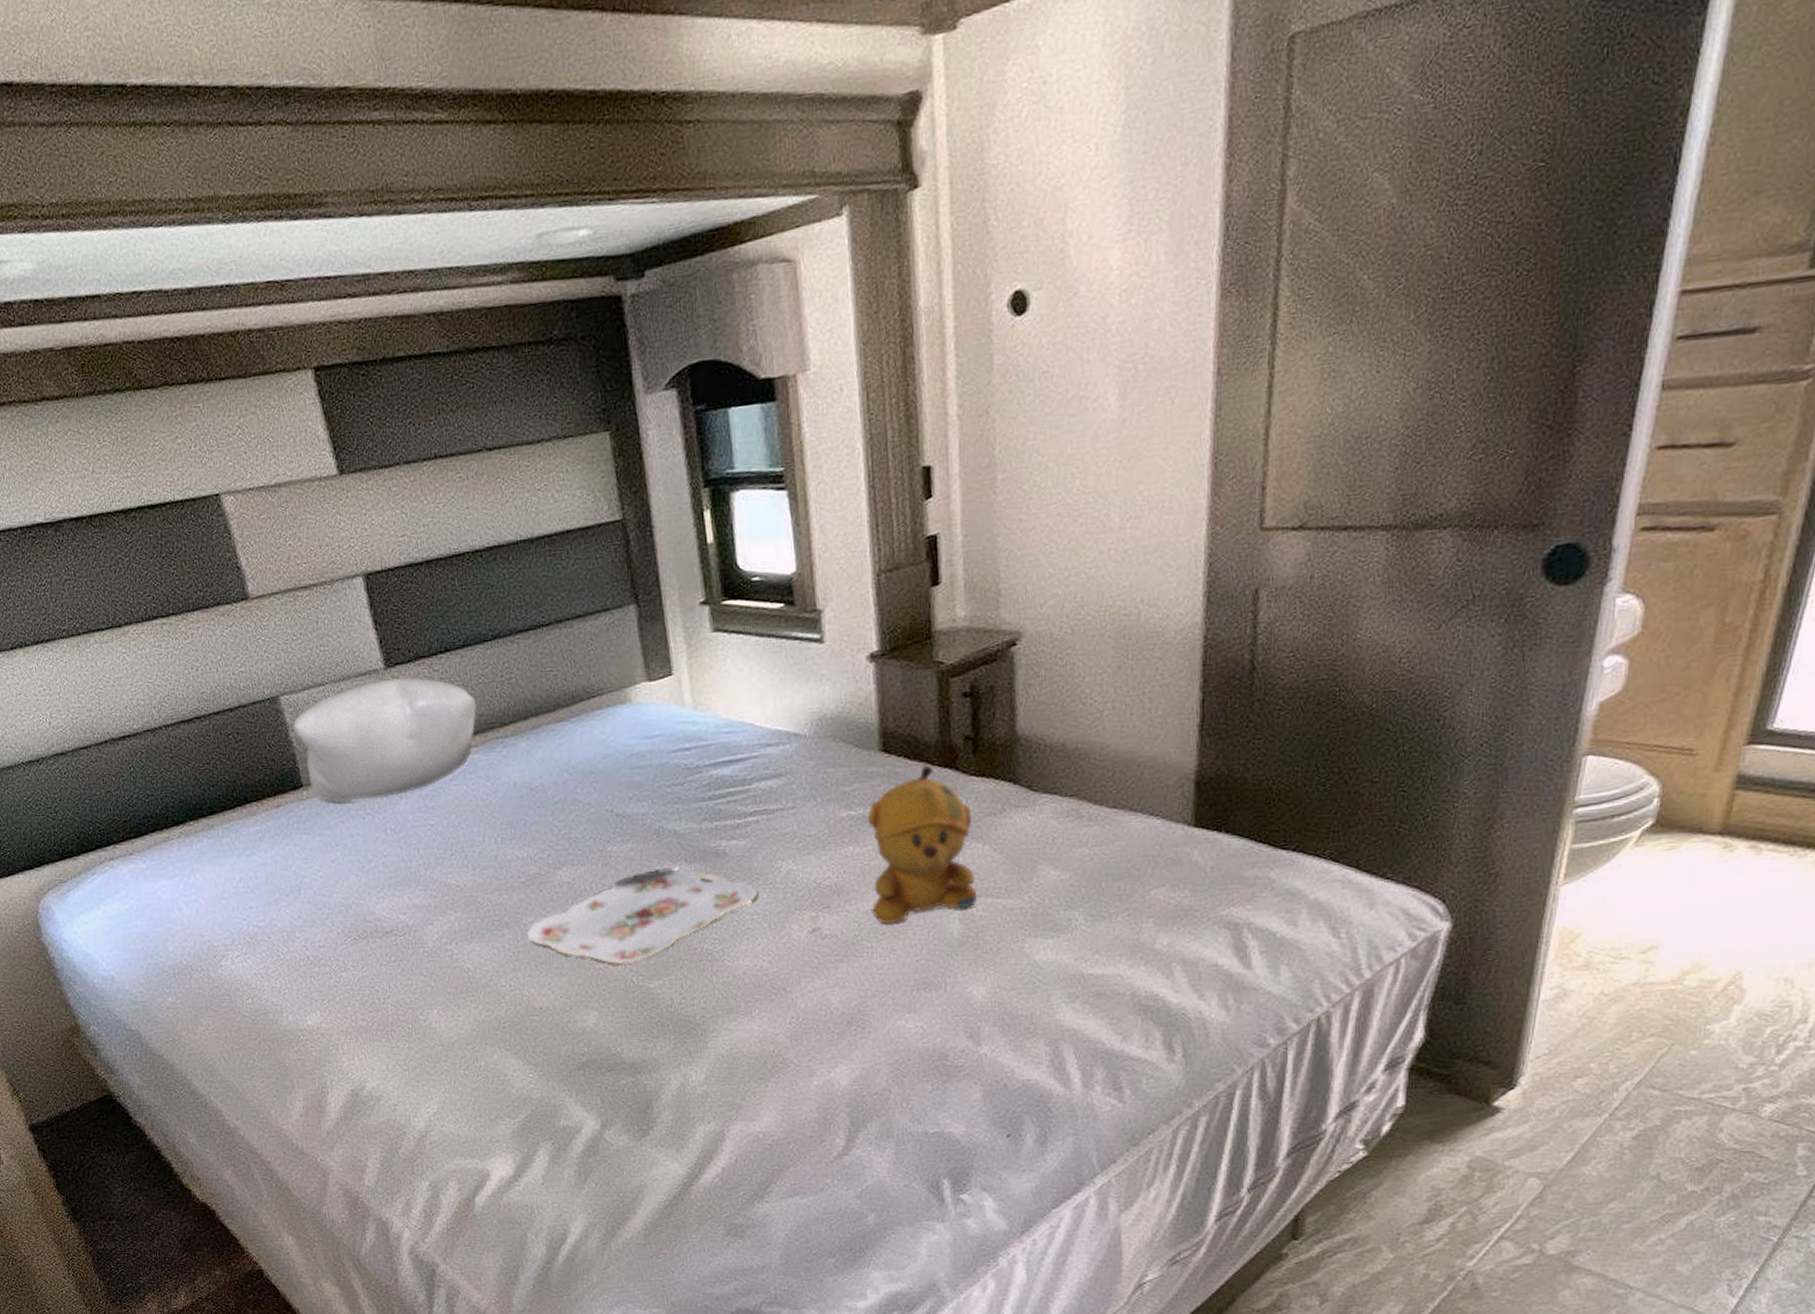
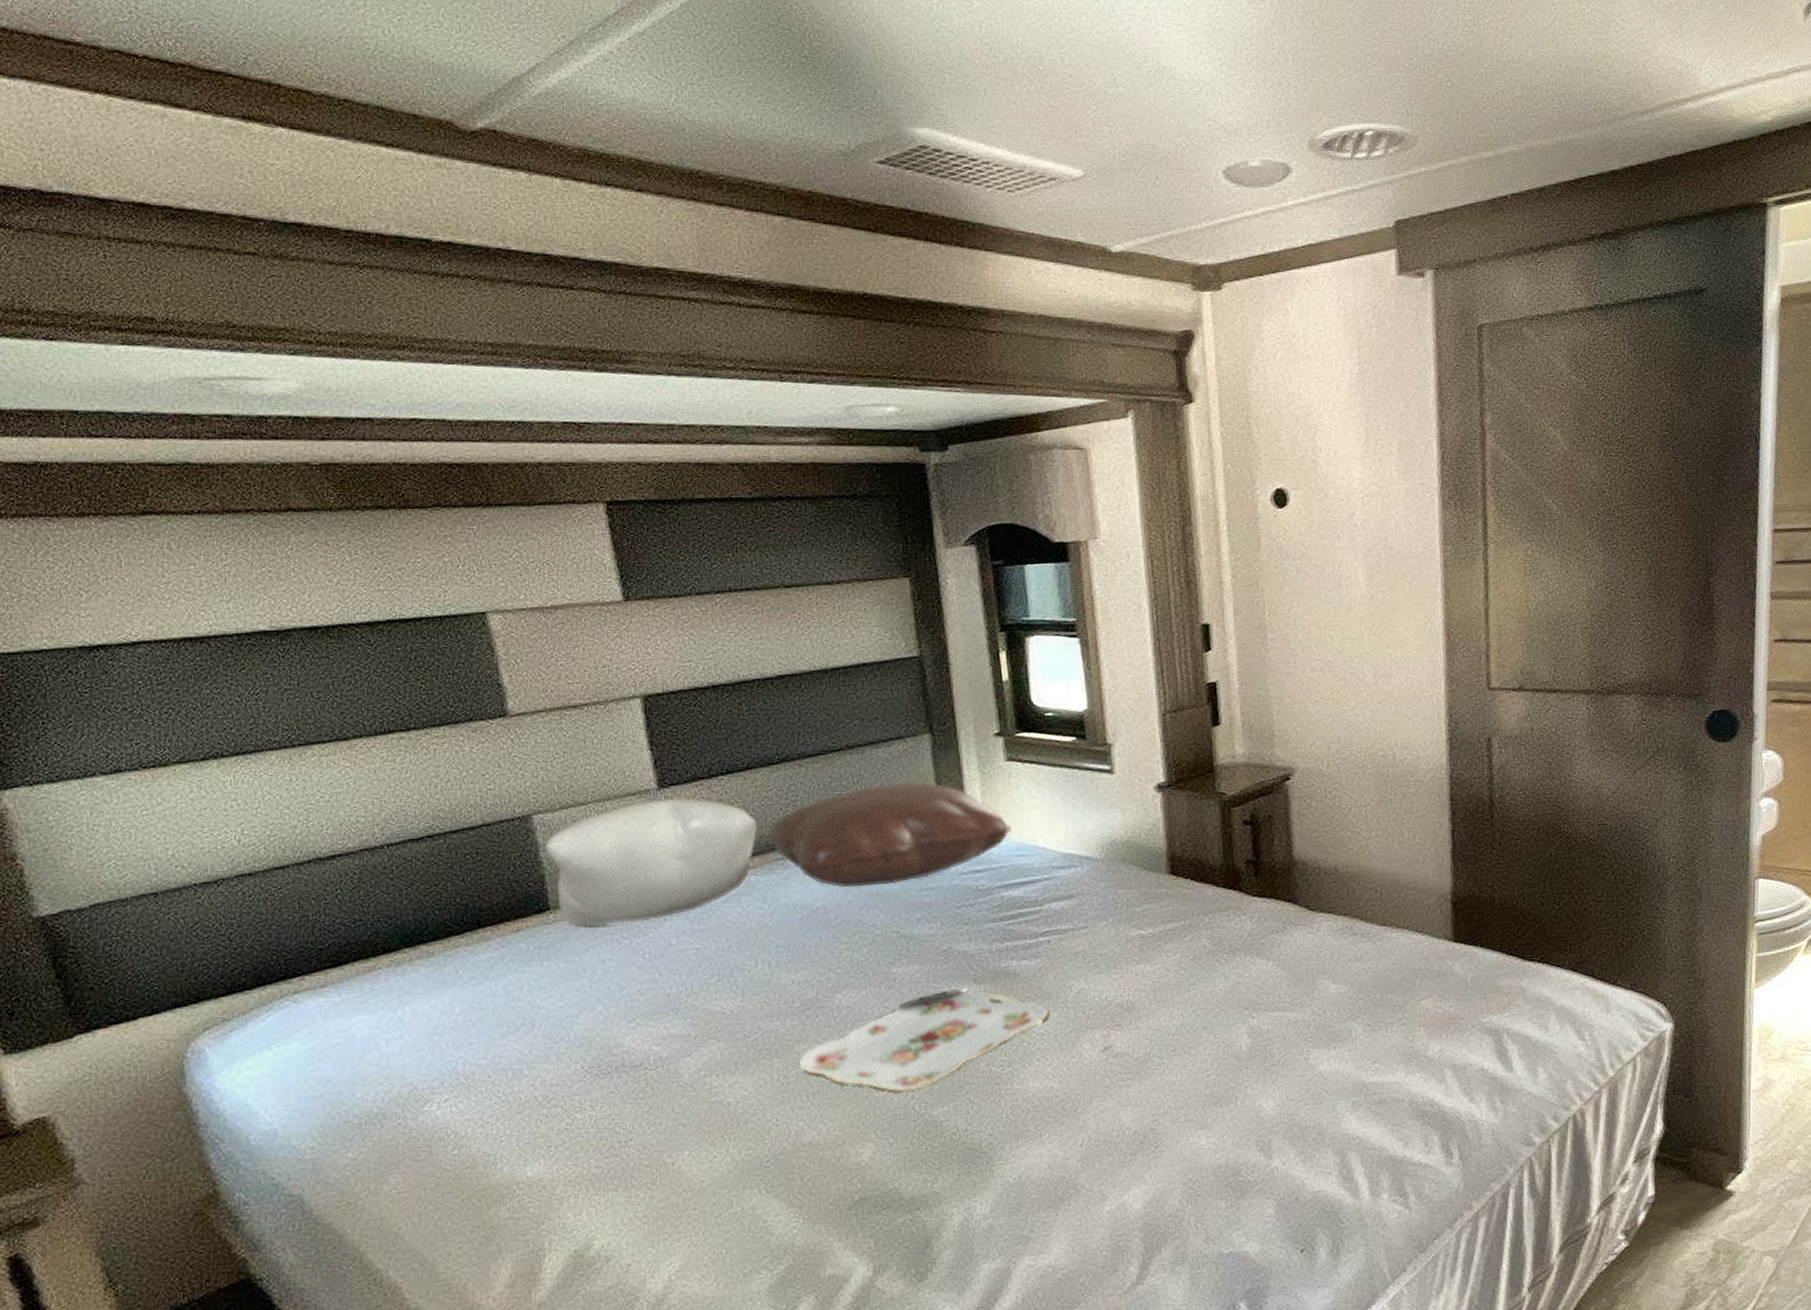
pillow: none [486,656,720,766] -> present [768,781,1013,888]
stuffed bear: present [867,765,977,925] -> none [1157,886,1264,1041]

